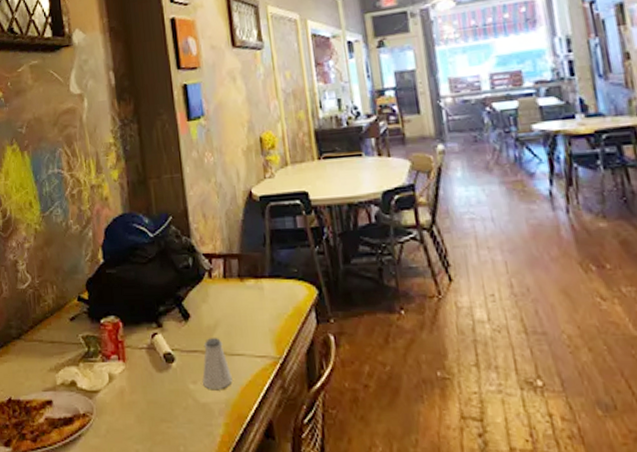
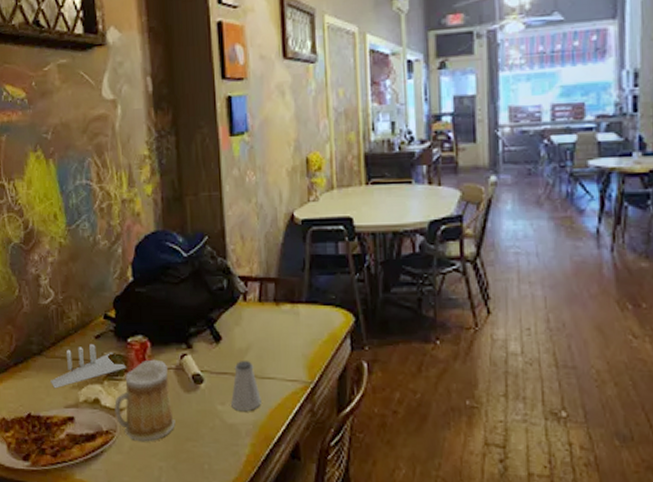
candle: none [29,326,101,372] -> present [51,344,127,389]
mug: none [90,339,150,424] -> present [114,359,175,442]

